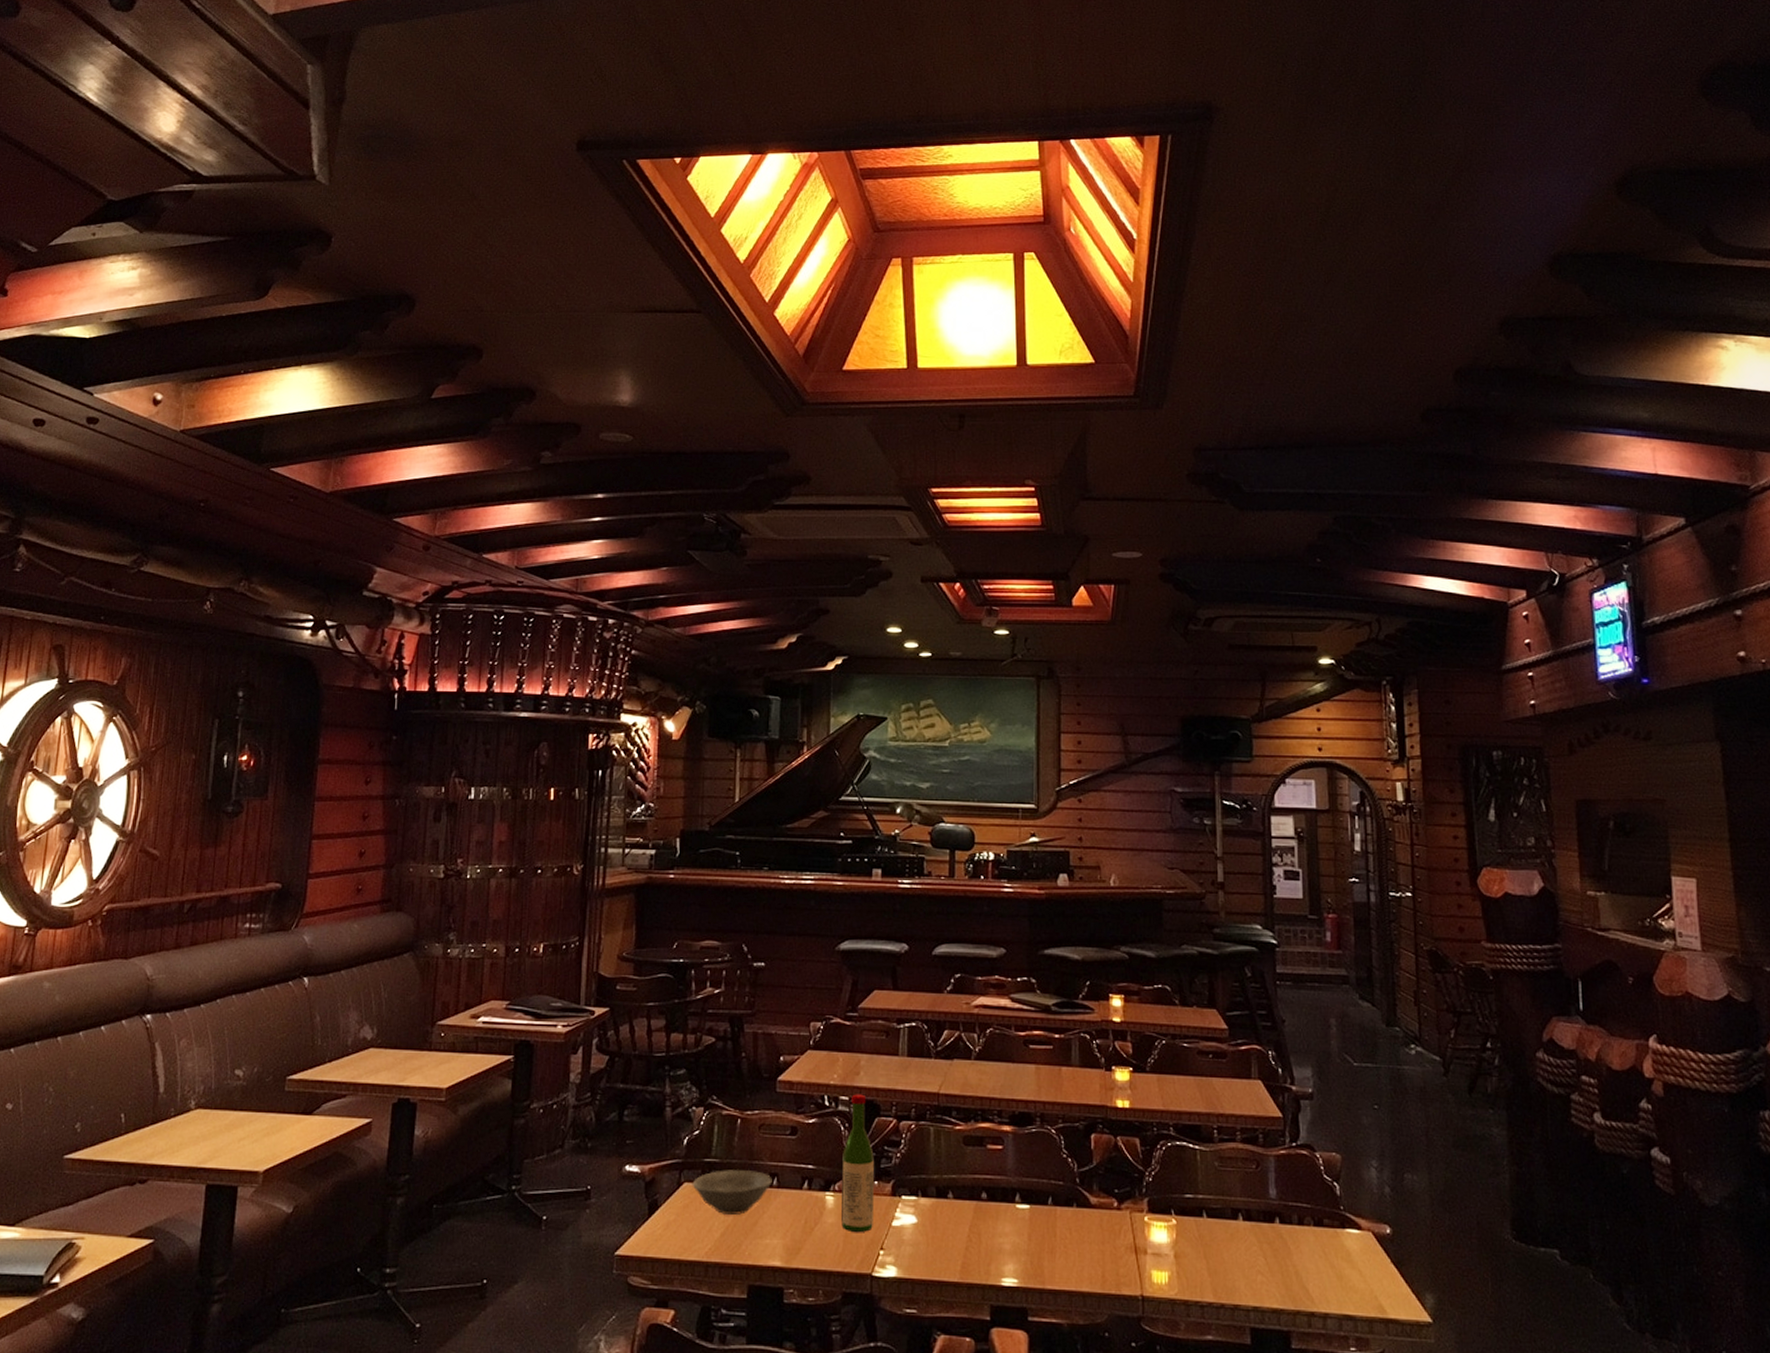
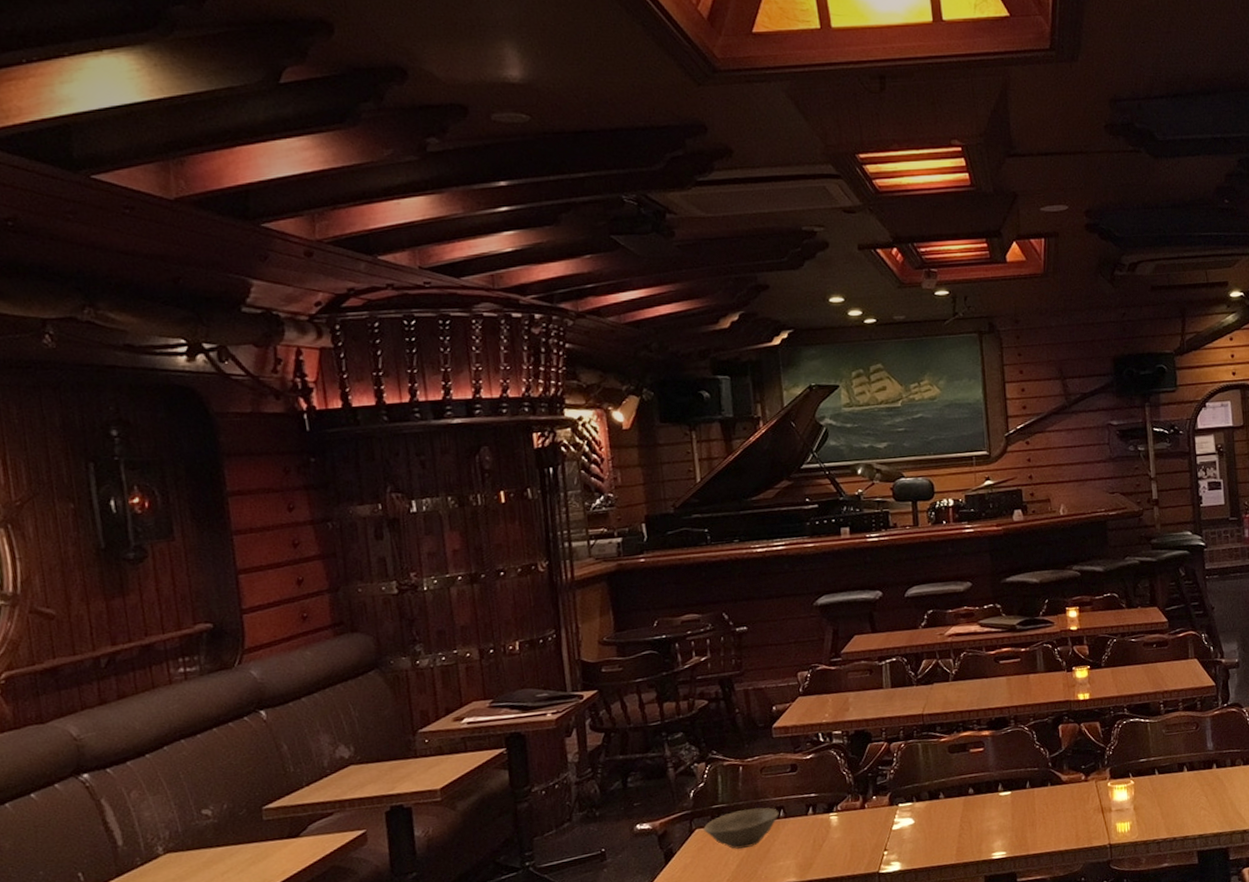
wine bottle: present [841,1094,874,1233] -> none [841,726,876,842]

